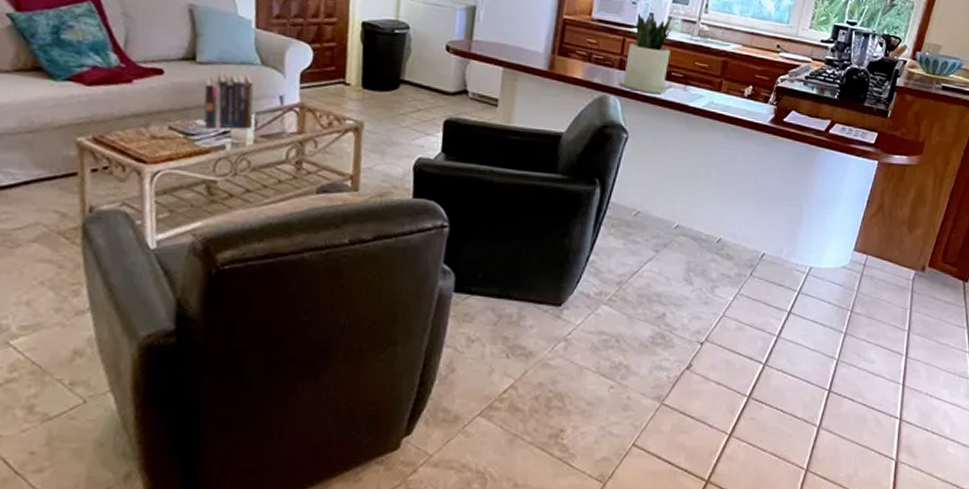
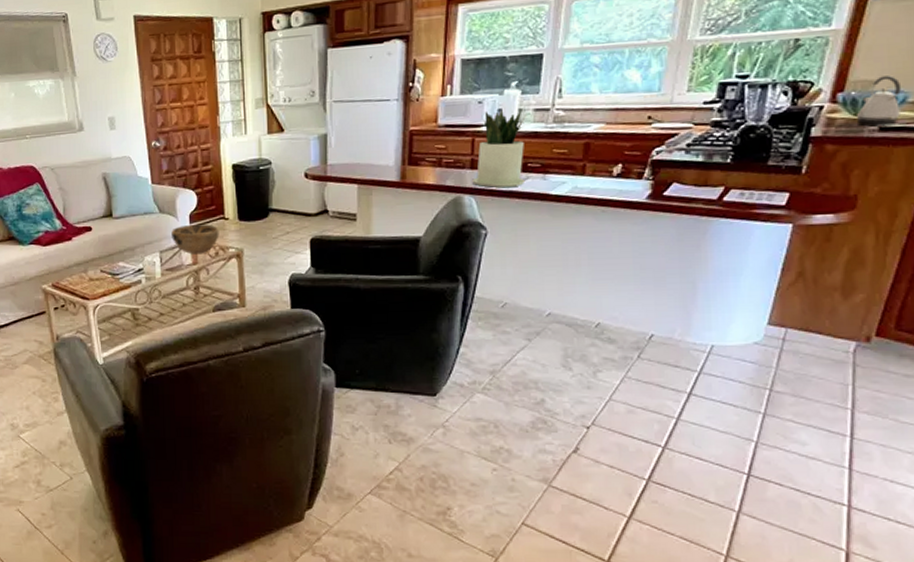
books: present [203,73,254,130] -> none [120,222,159,268]
decorative bowl: none [274,84,337,123] -> present [171,223,219,255]
kettle: none [927,43,958,86] -> present [855,76,901,127]

